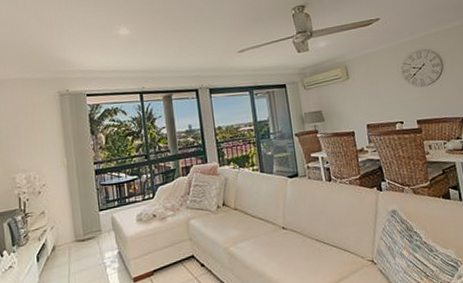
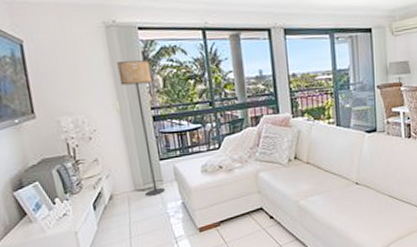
floor lamp: none [67,121,104,247] -> present [117,60,166,196]

